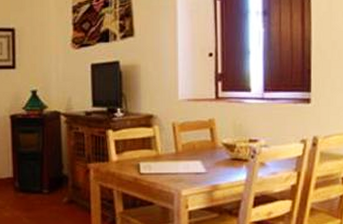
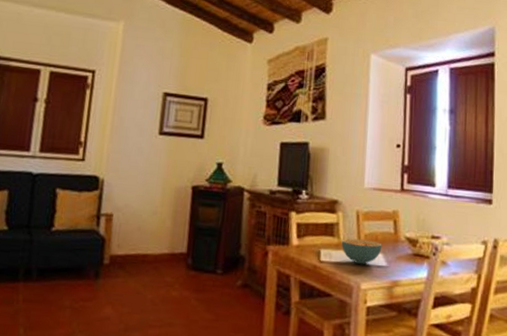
cereal bowl: none [159,149,200,173] -> present [341,238,382,265]

